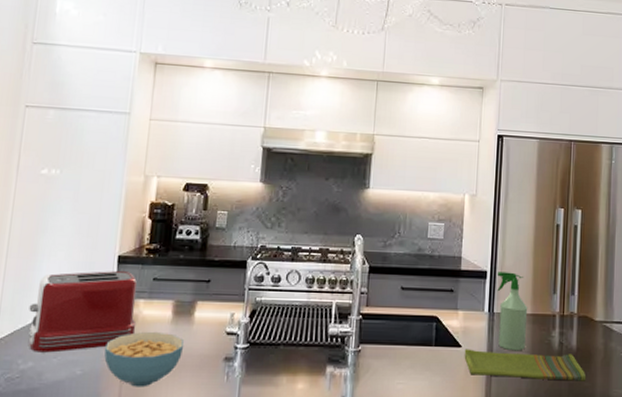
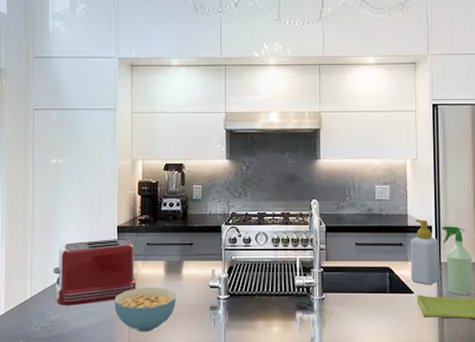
soap bottle: none [460,263,493,338] -> present [411,219,440,285]

